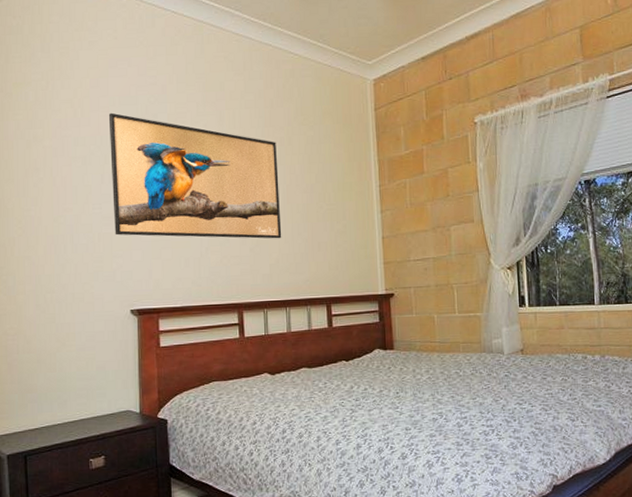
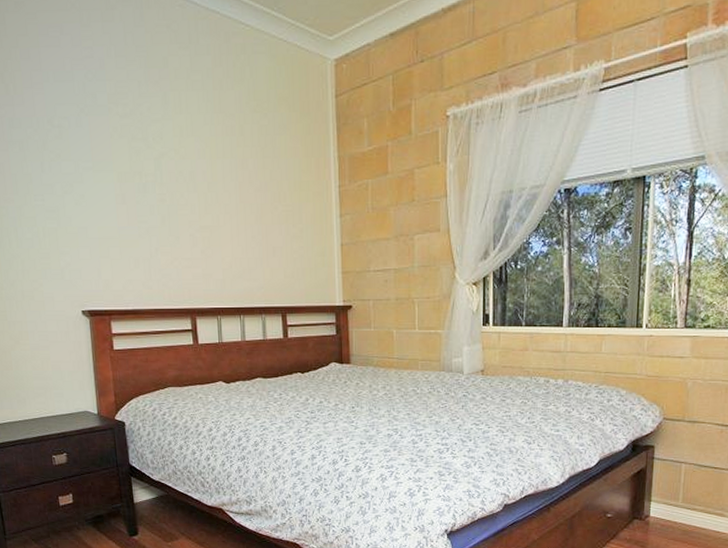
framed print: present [108,112,282,239] -> none [43,90,235,242]

